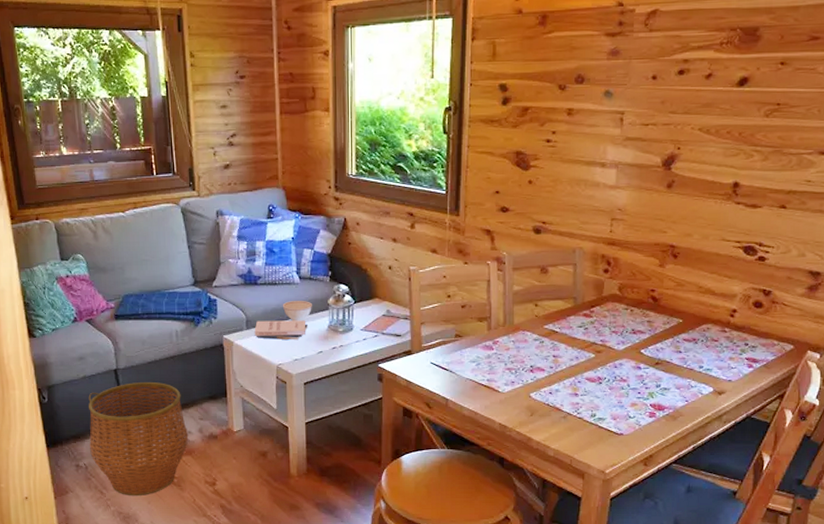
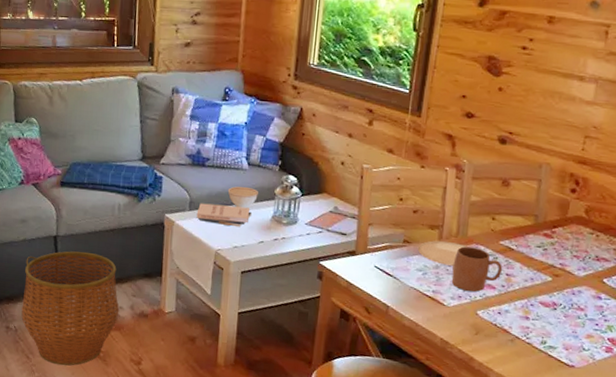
plate: none [469,332,515,354] -> present [417,240,467,266]
mug: none [503,334,550,376] -> present [451,246,503,292]

